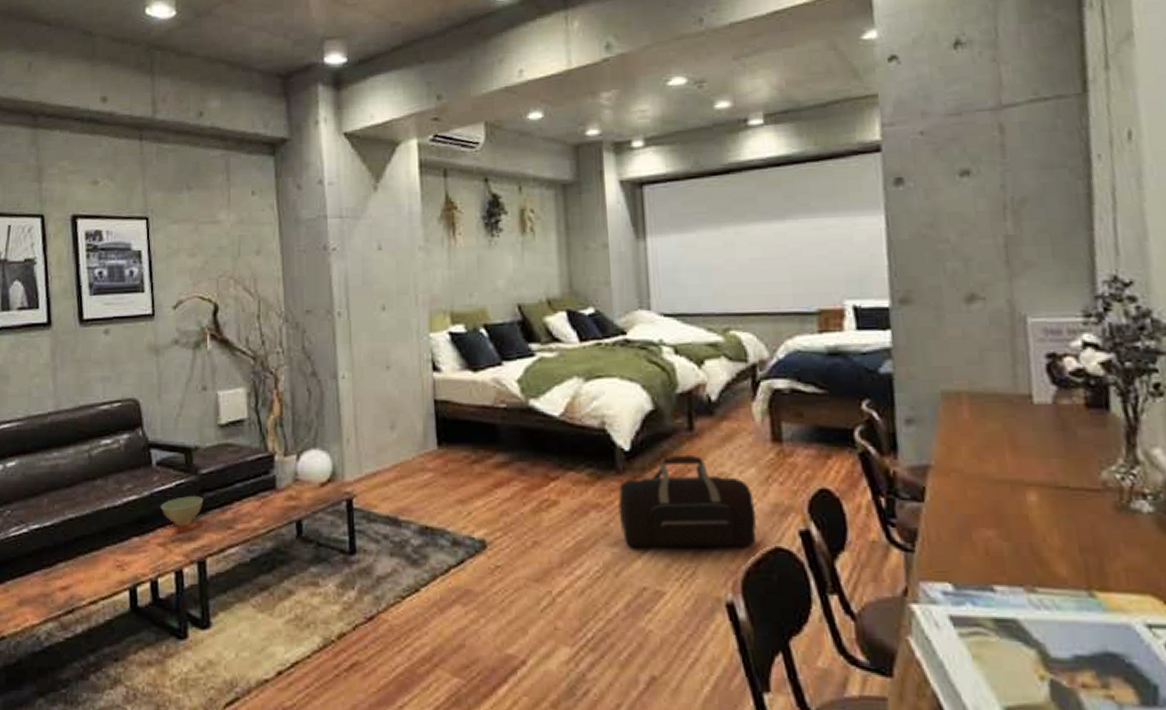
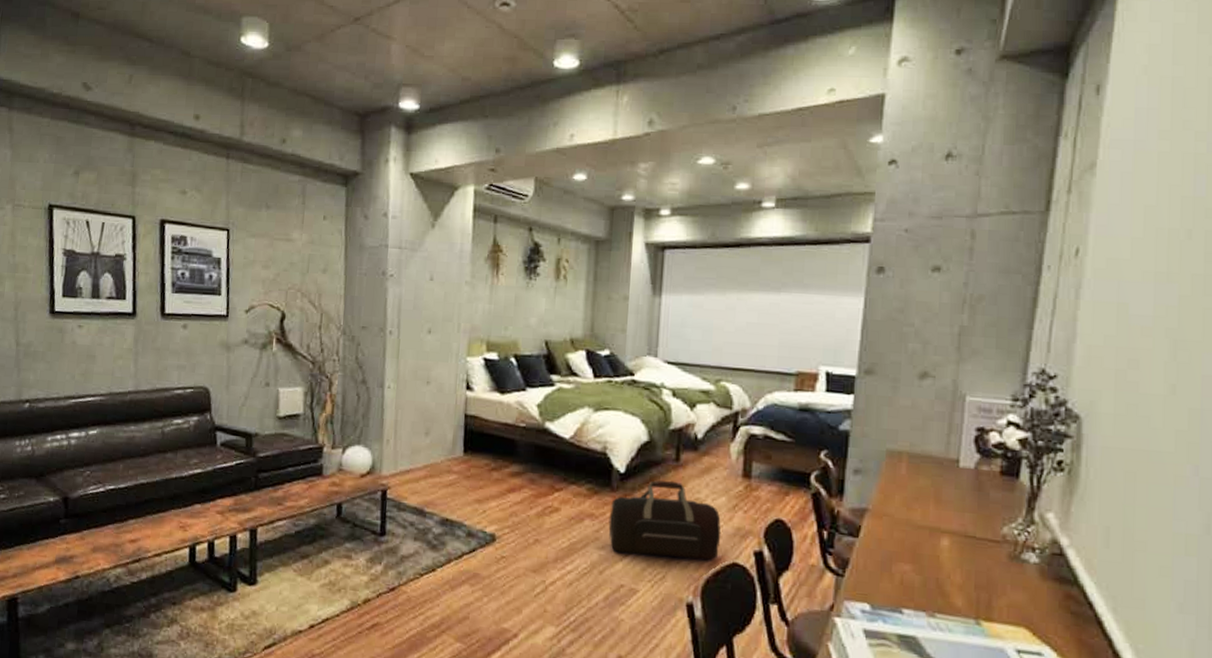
bowl: present [160,496,204,526] -> none [221,474,260,499]

